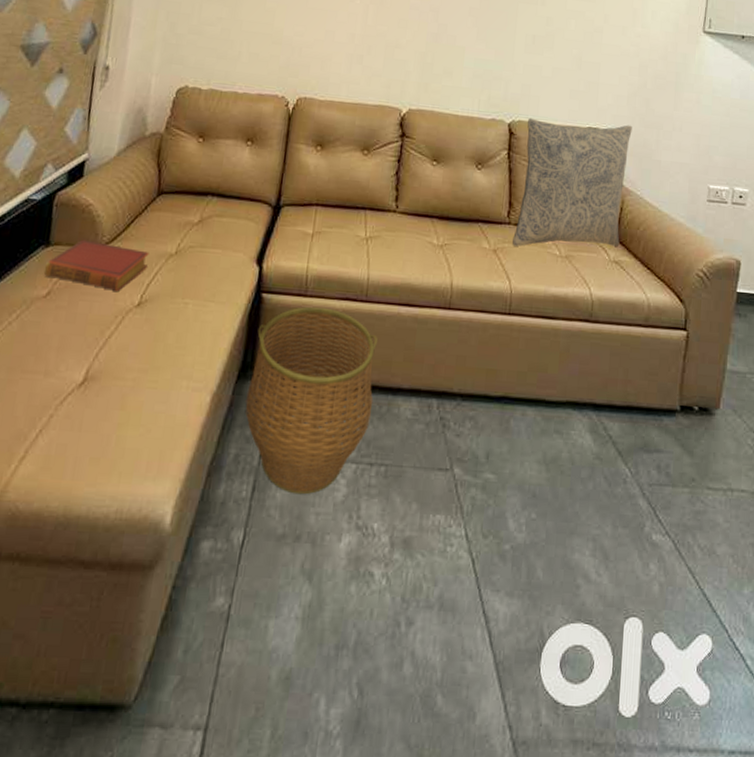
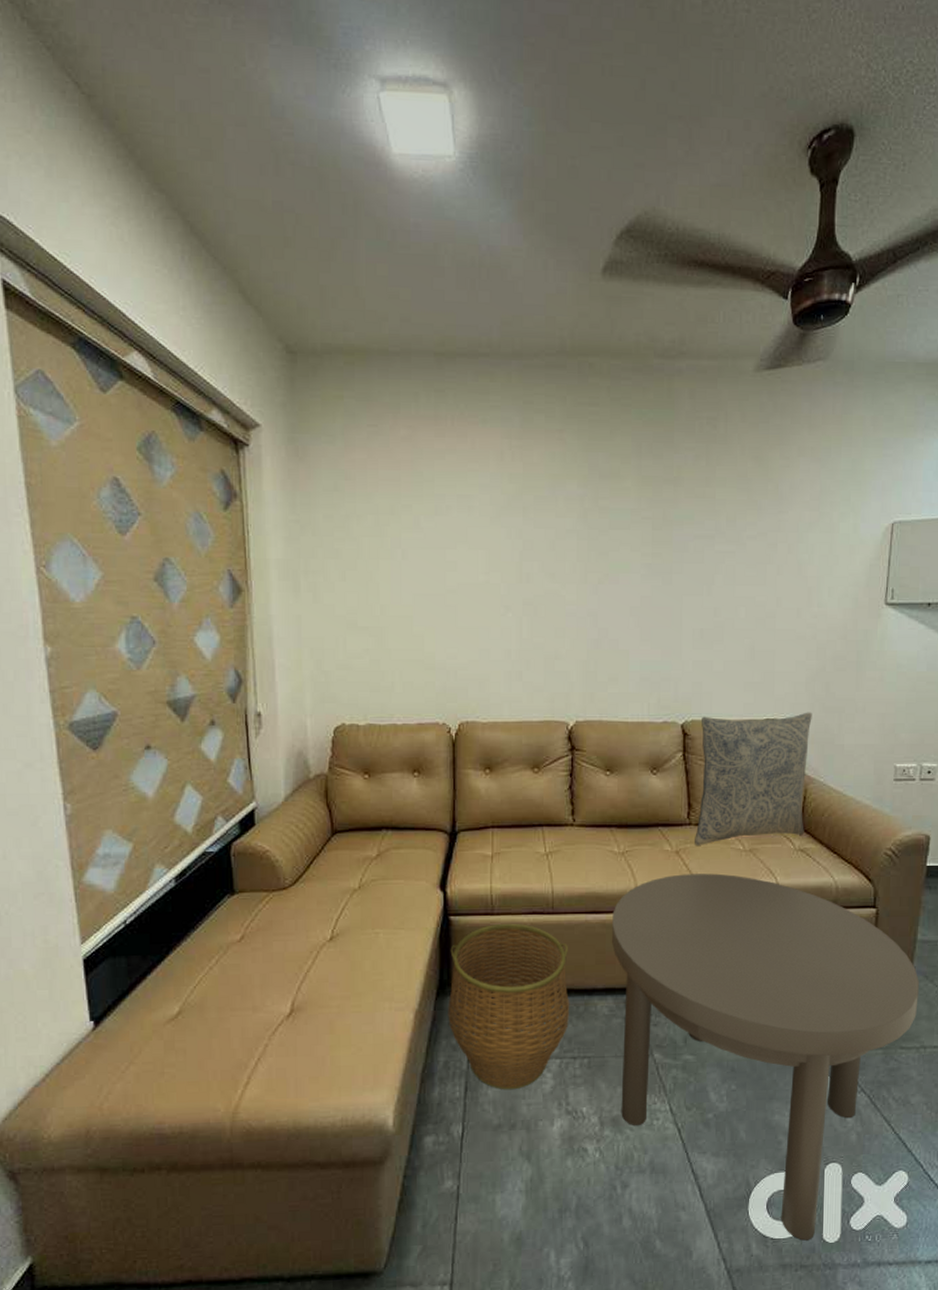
book: present [43,239,149,292] -> none [233,884,335,930]
side table: none [413,274,728,712] -> present [611,873,919,1241]

